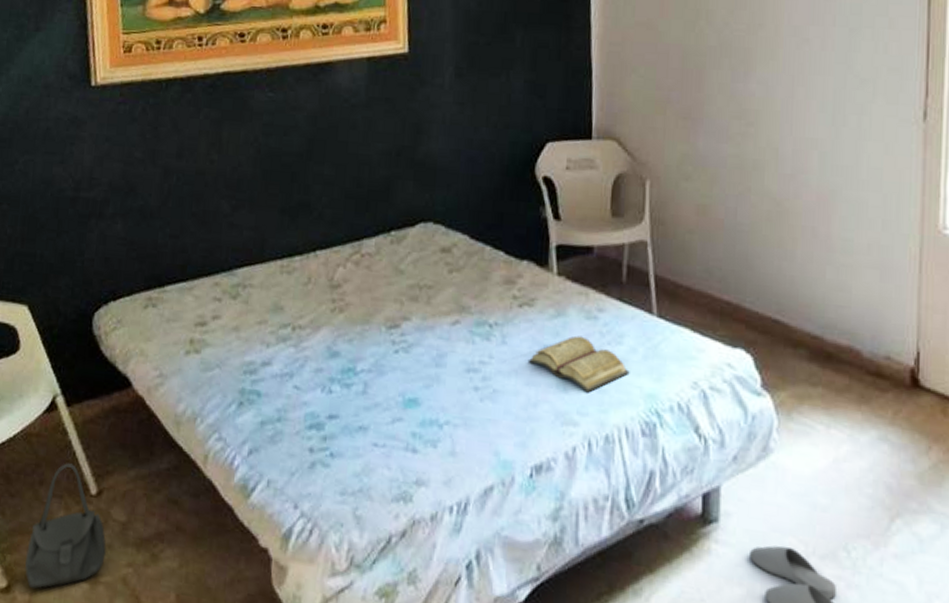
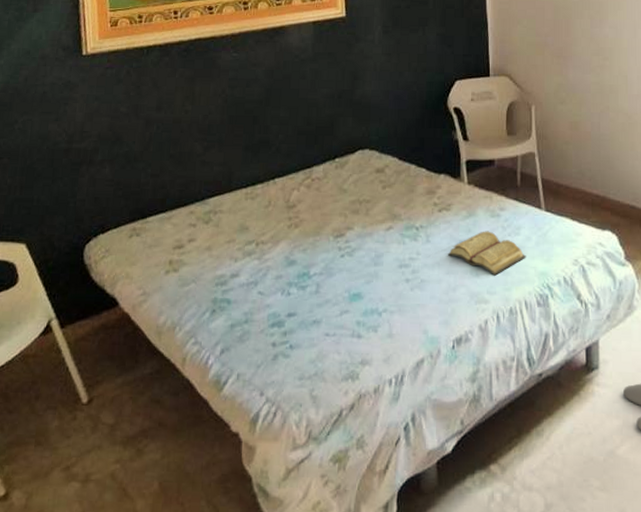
handbag: present [25,463,107,589] -> none [22,378,97,494]

